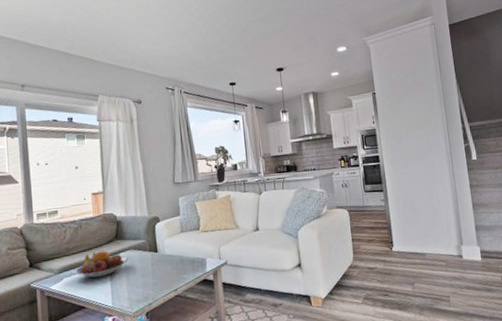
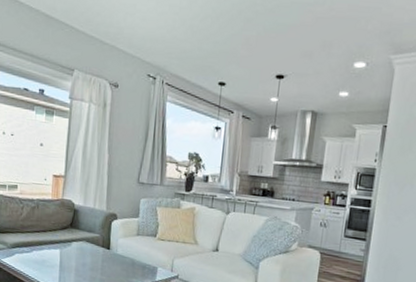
fruit bowl: present [75,251,128,278] -> none [27,235,80,262]

